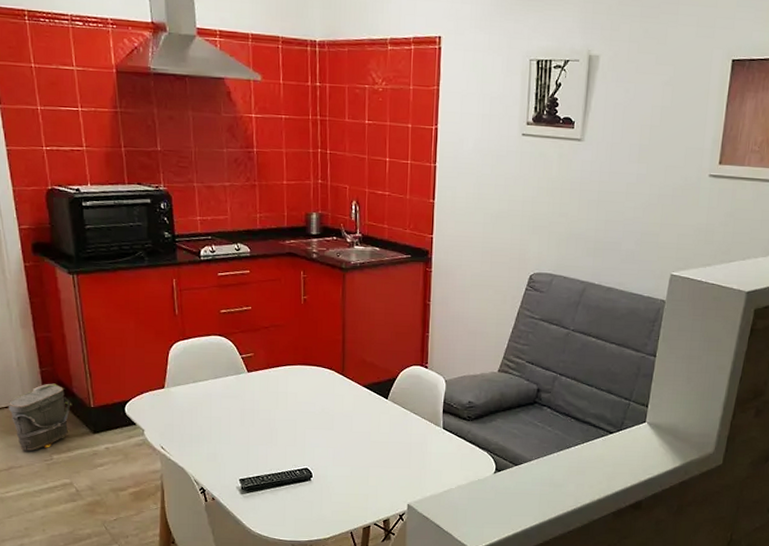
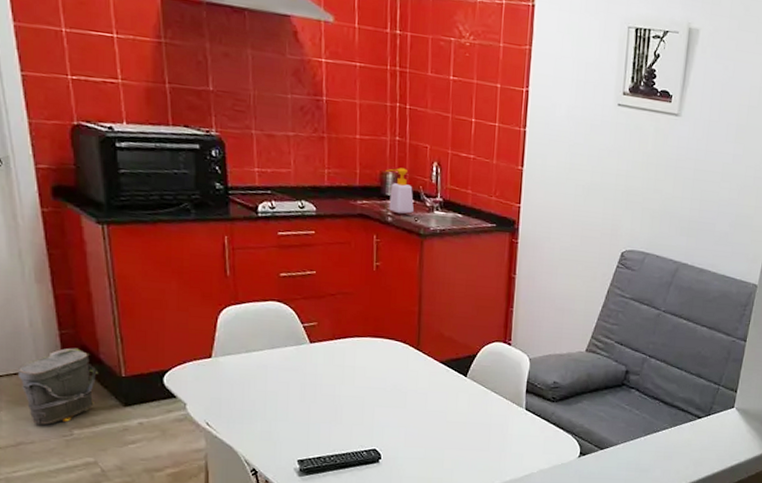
soap bottle: none [310,208,337,251] -> present [385,168,415,214]

